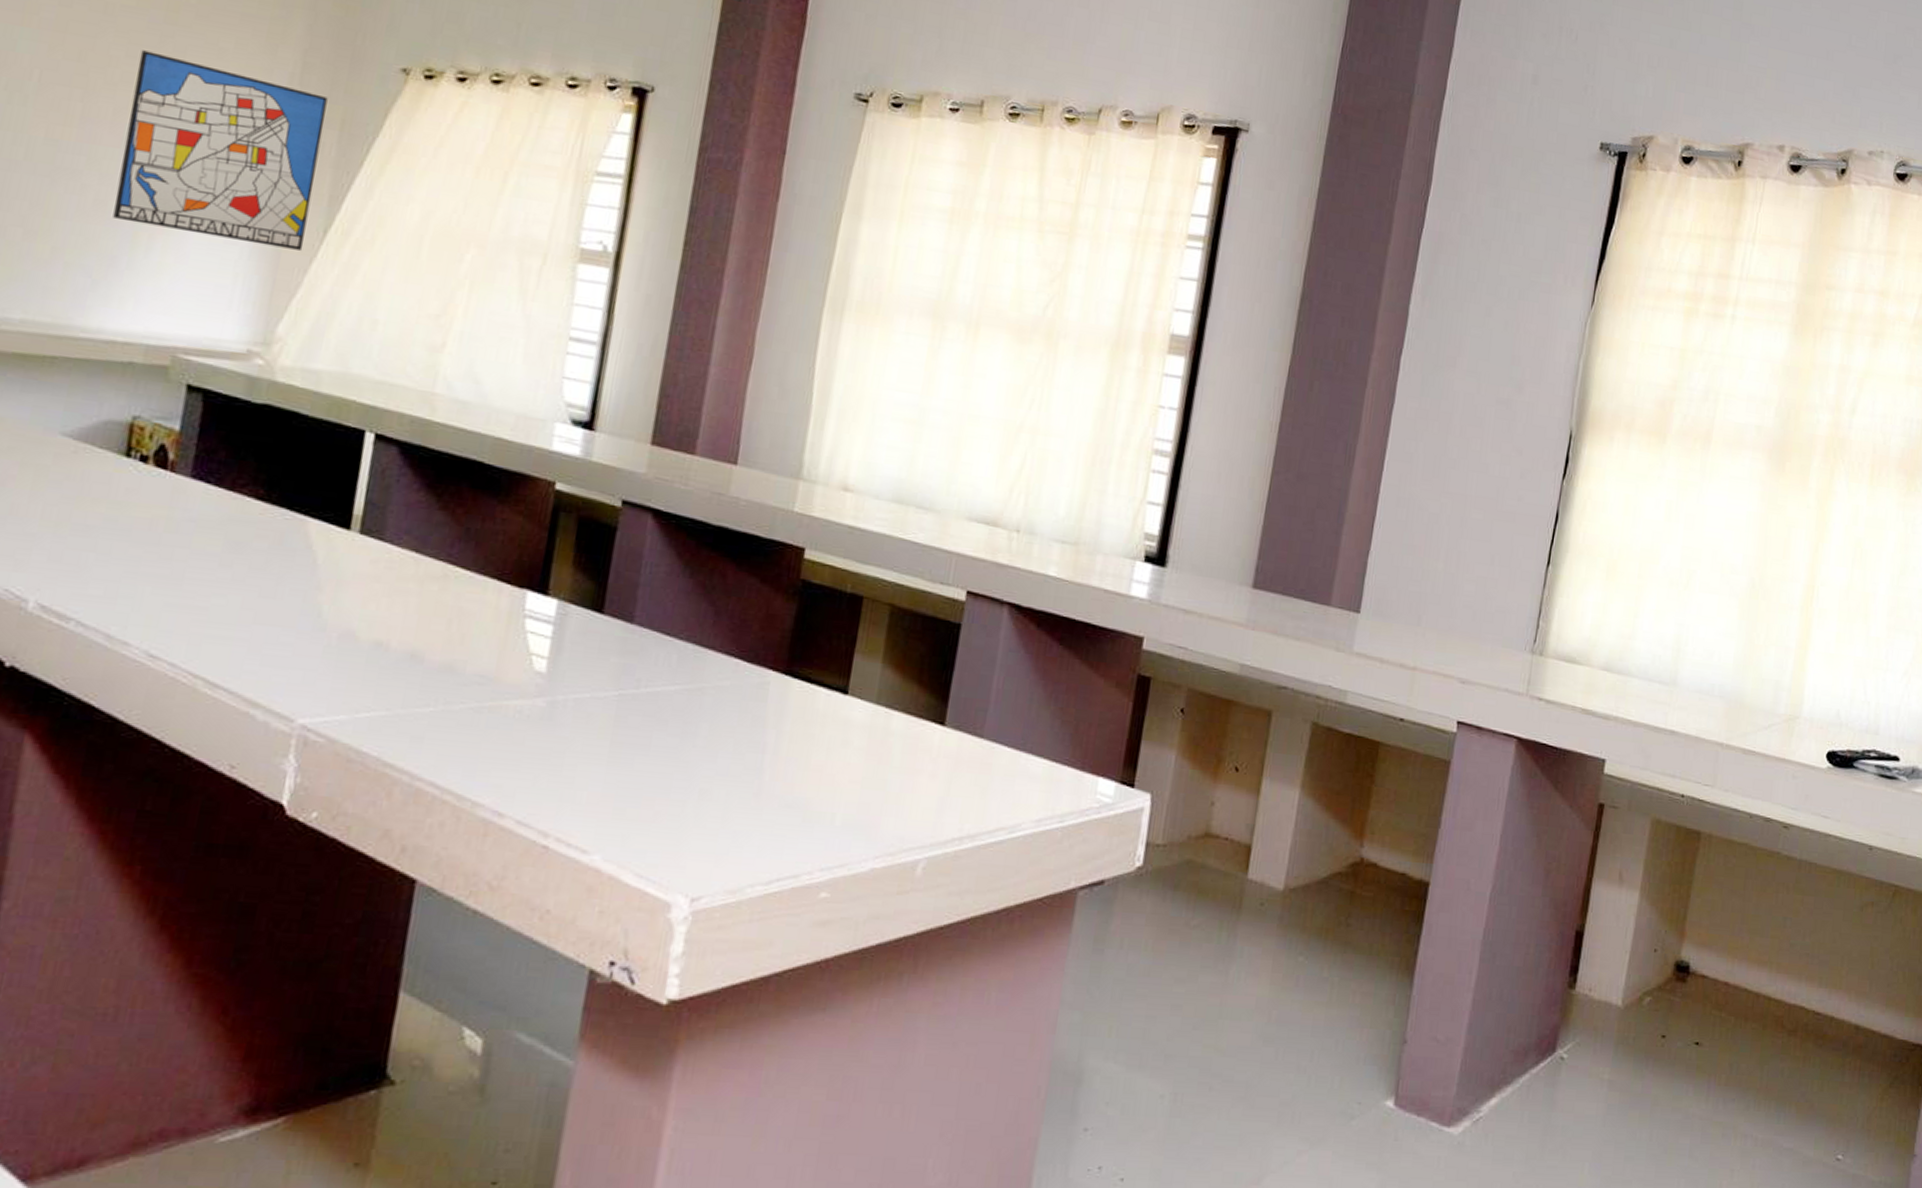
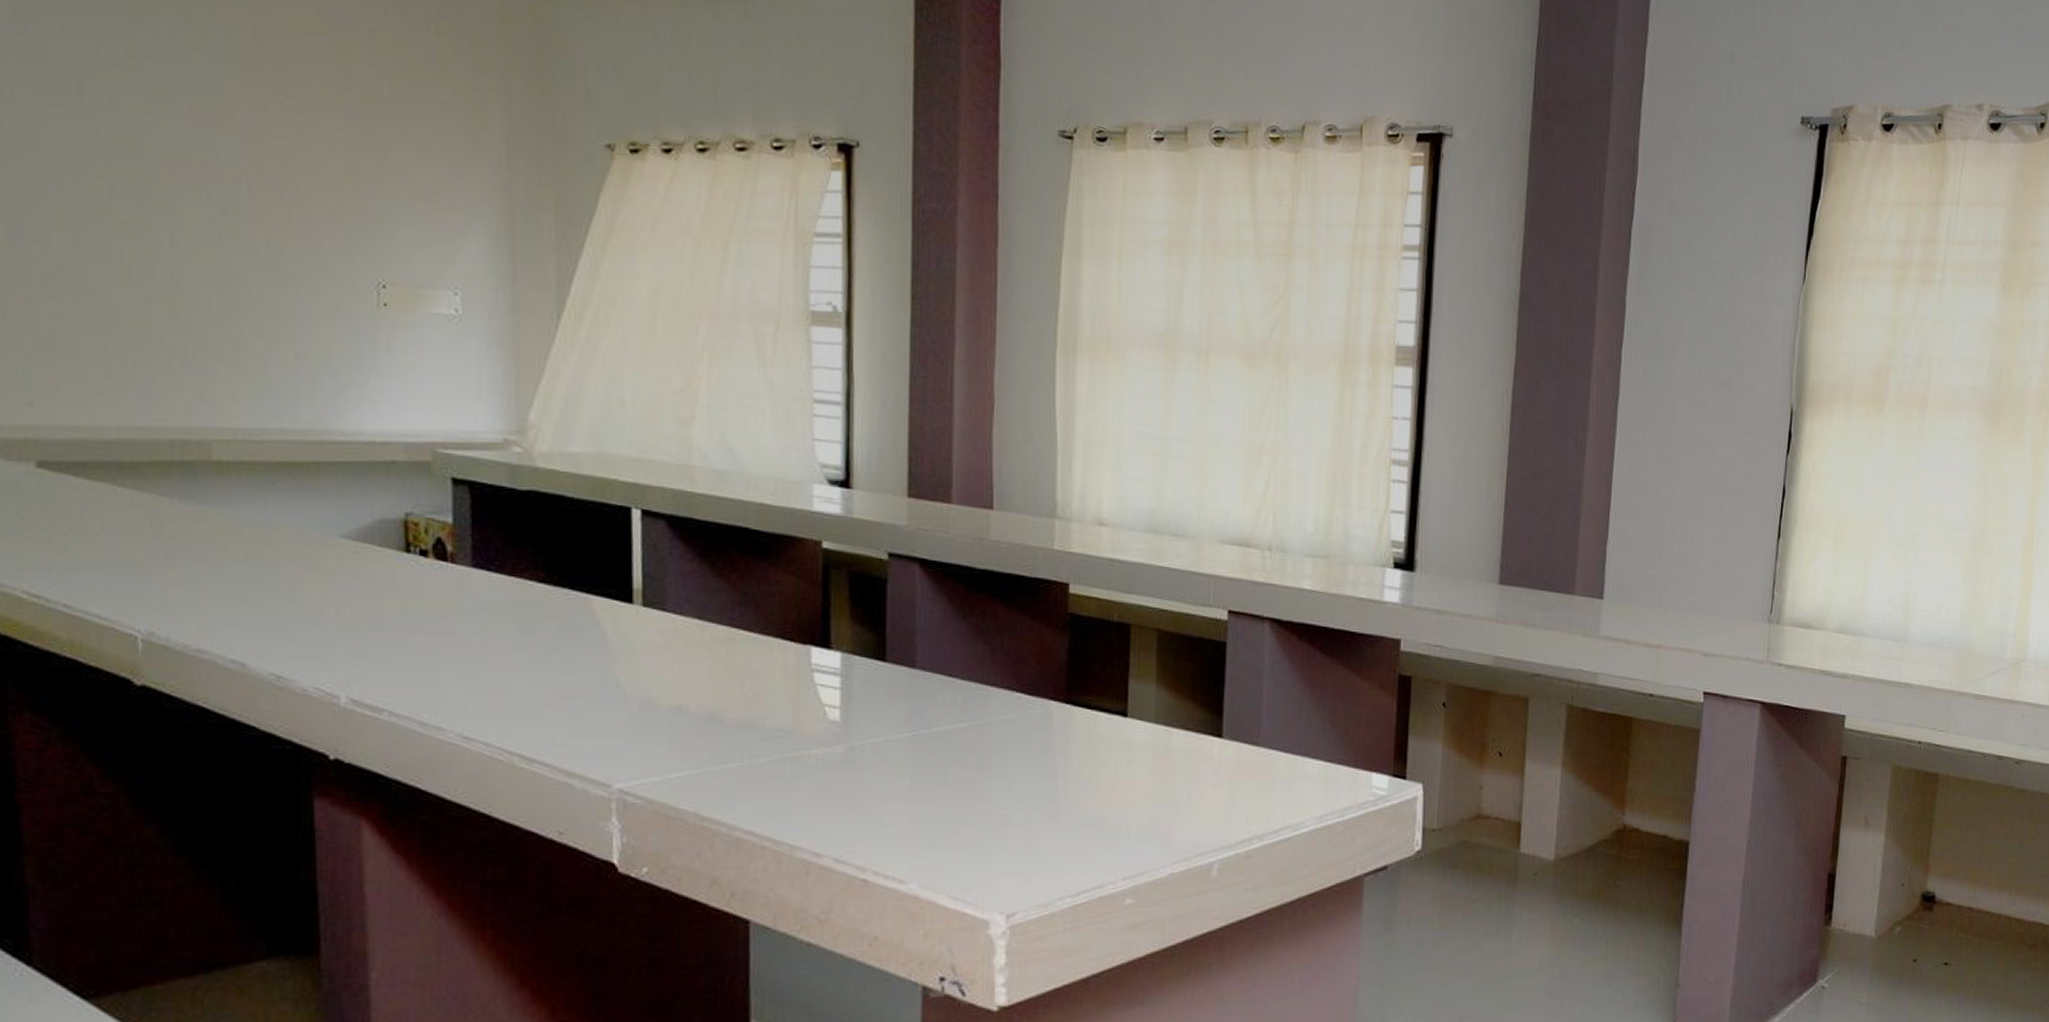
wall art: present [113,50,328,251] -> none [344,148,540,337]

